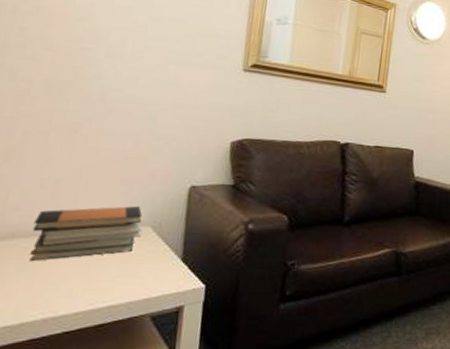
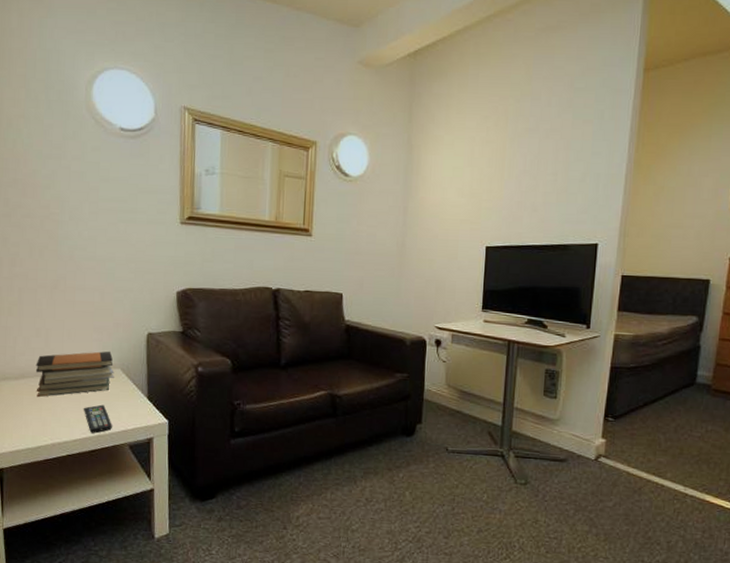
remote control: none [93,268,131,304] -> present [83,404,112,434]

